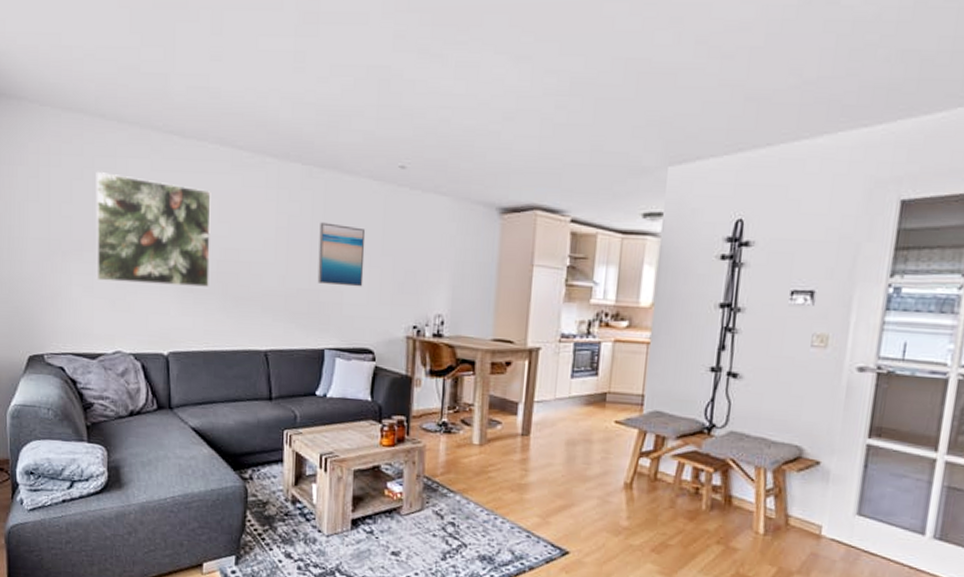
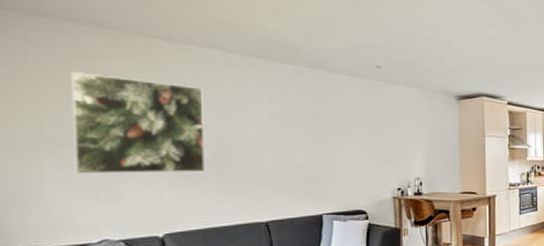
wall art: present [317,222,366,287] -> none [310,111,353,162]

